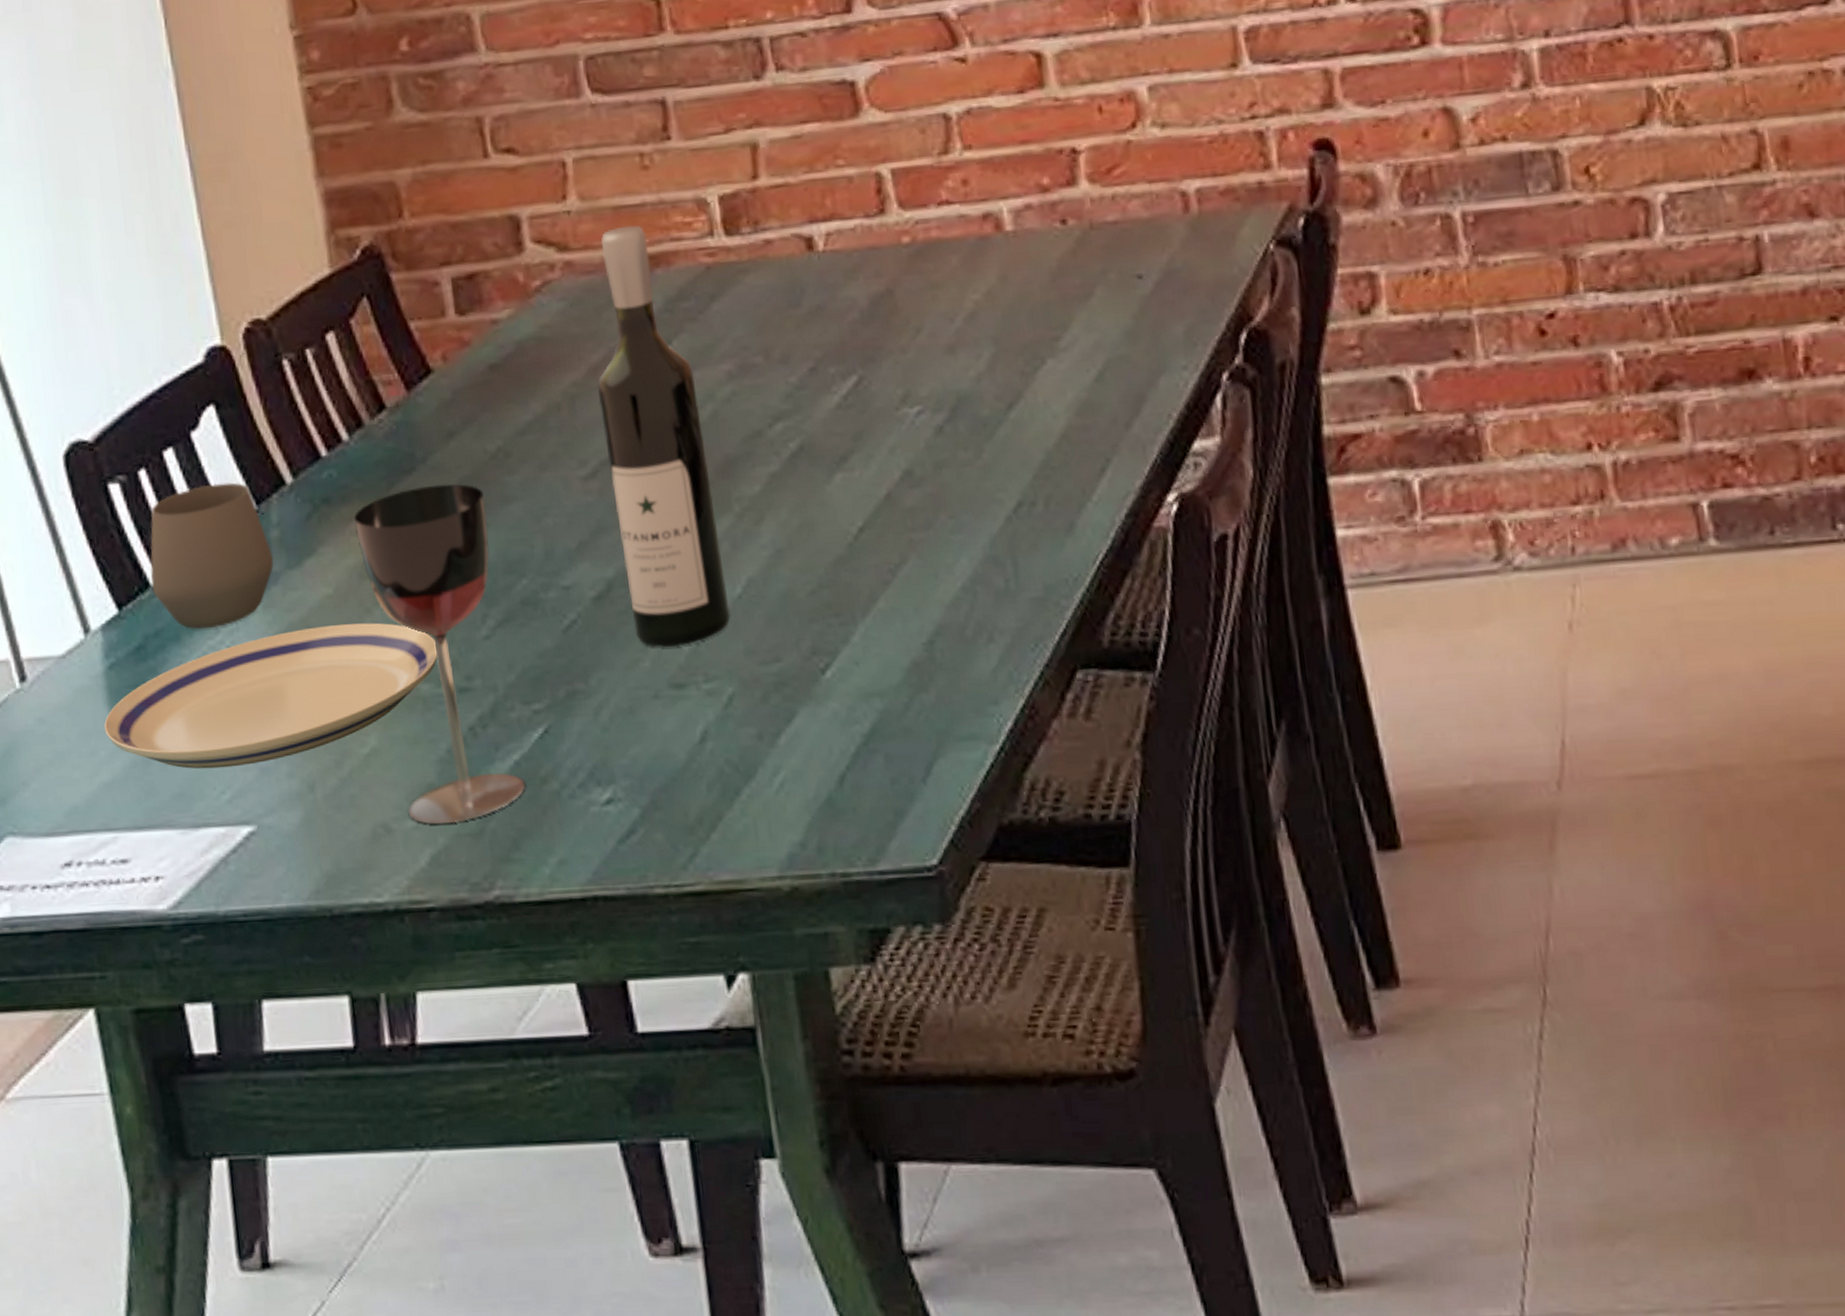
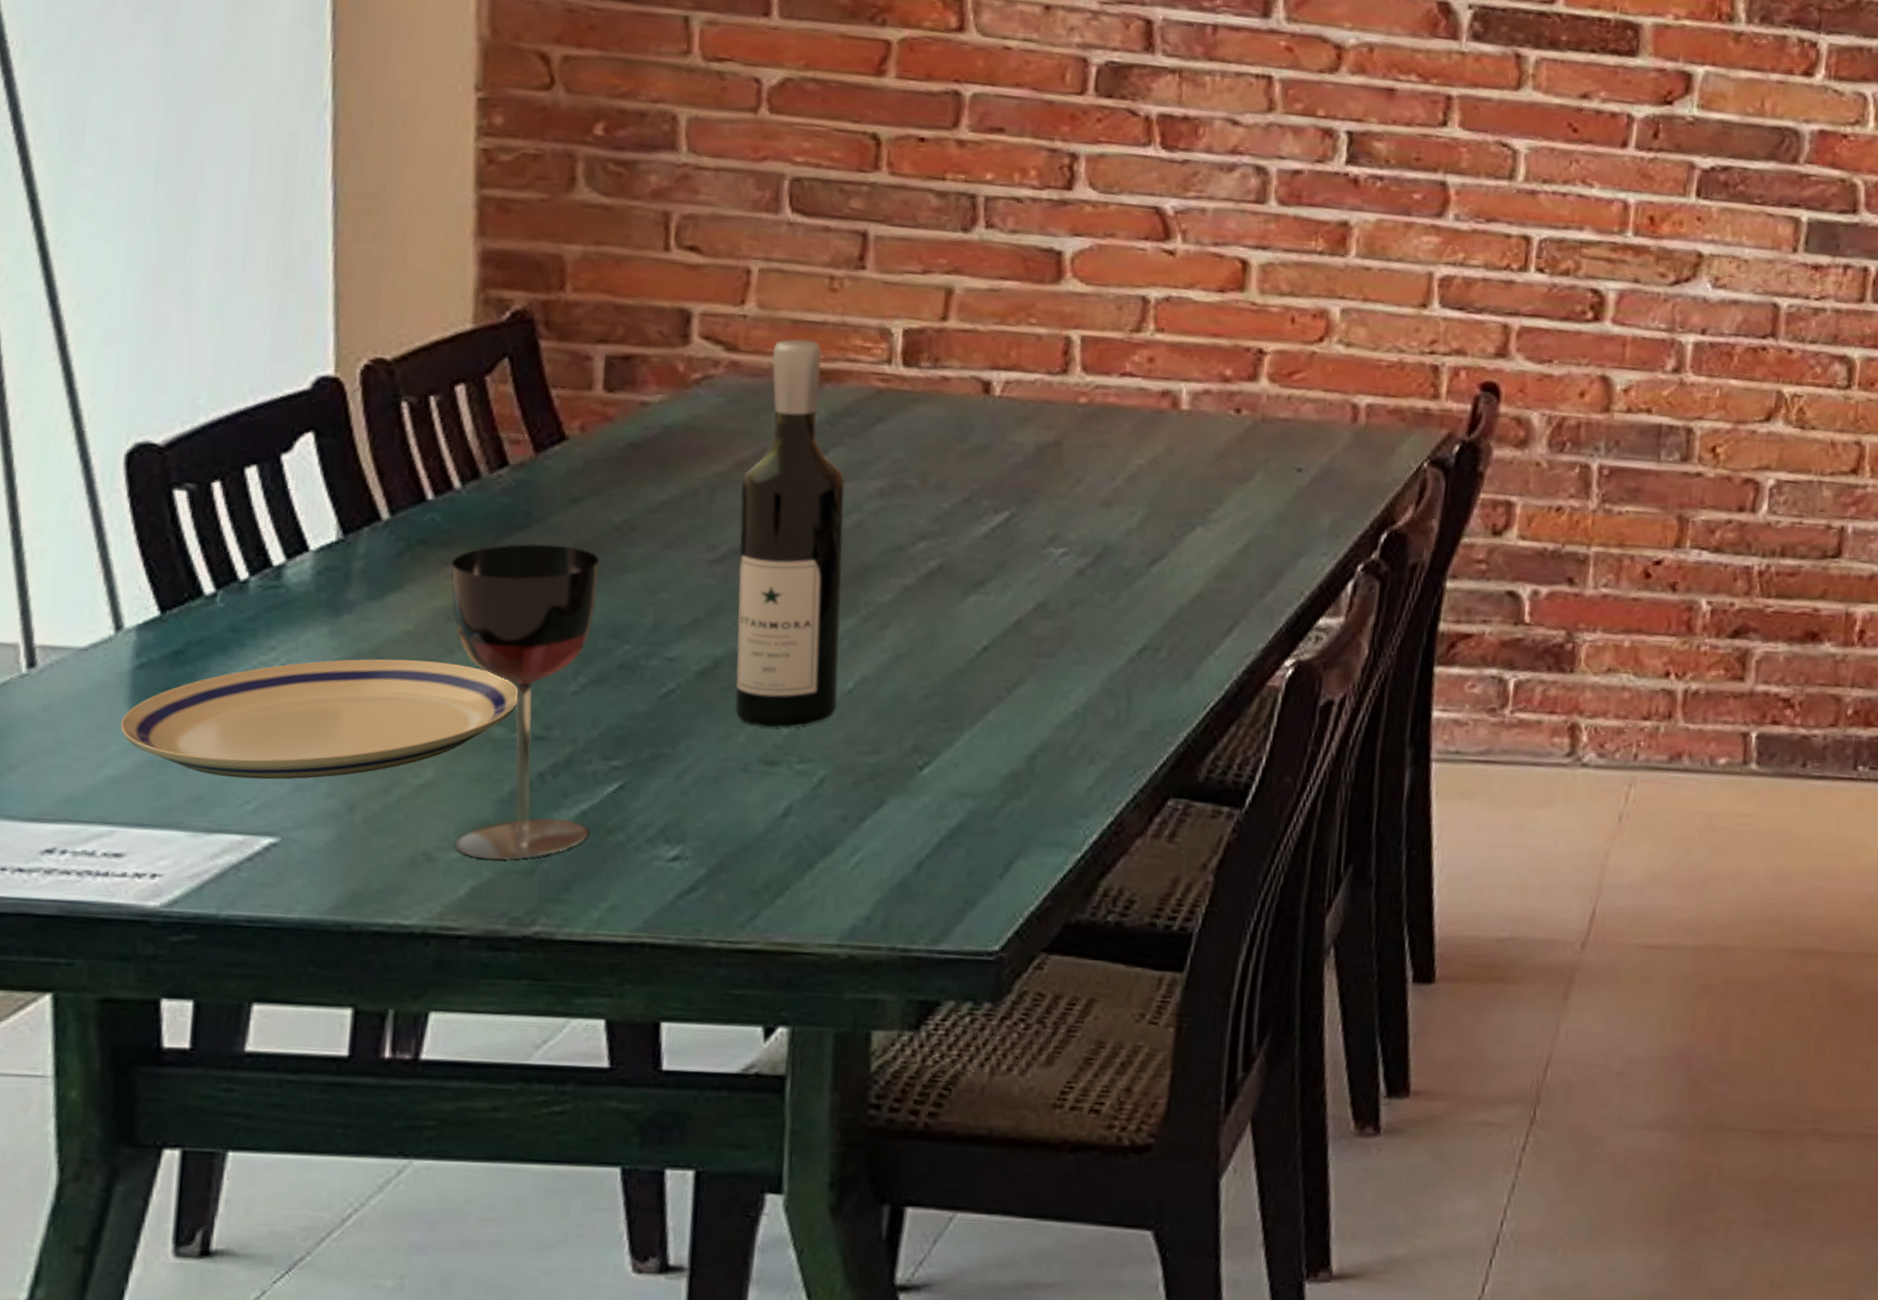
cup: present [150,482,274,630] -> none [204,507,353,646]

